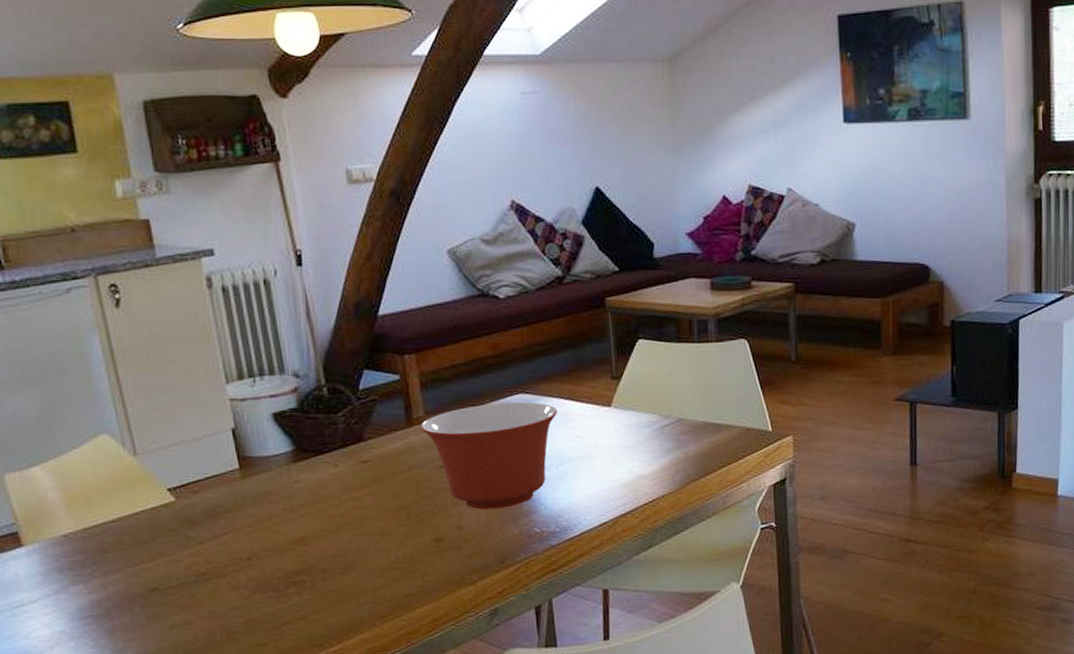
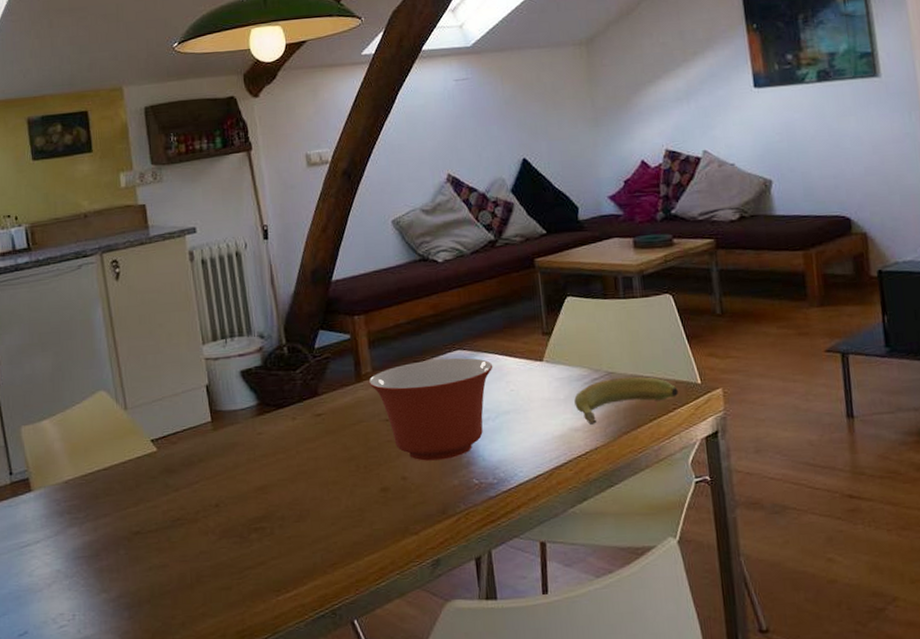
banana: none [643,423,749,472] -> present [574,376,678,425]

